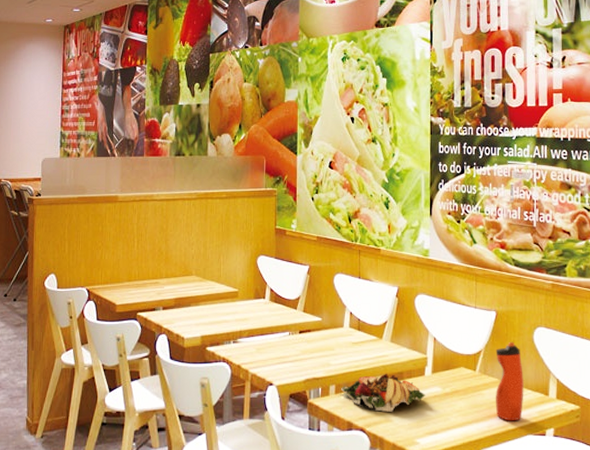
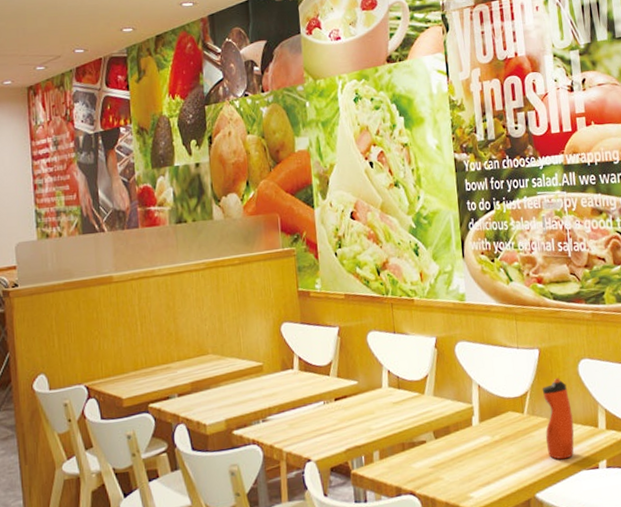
salad: present [341,373,426,412] -> none [385,429,476,471]

